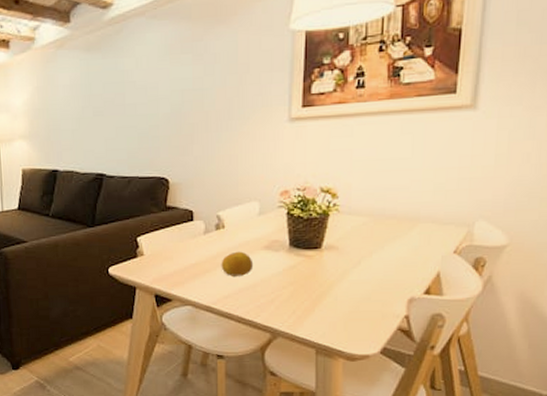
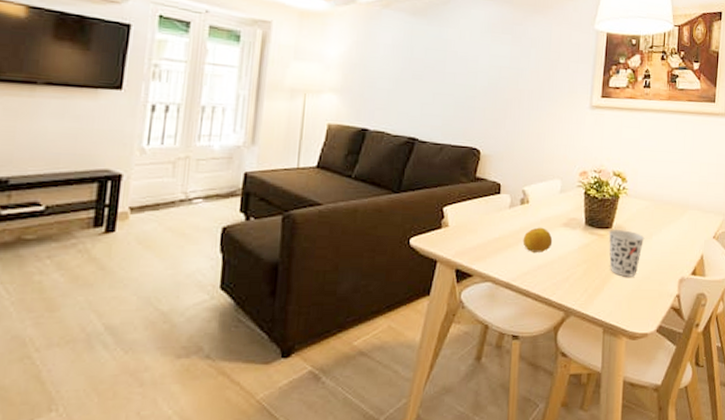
cup: none [318,249,363,298] -> present [608,230,645,277]

